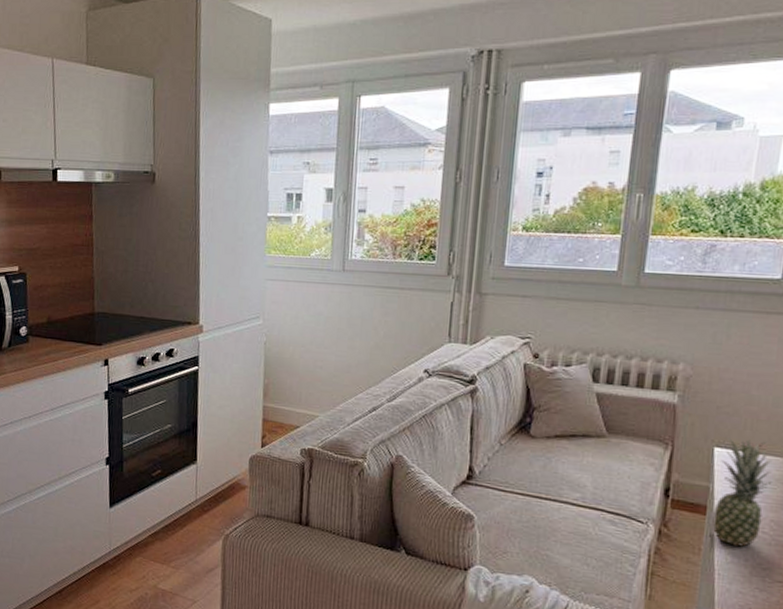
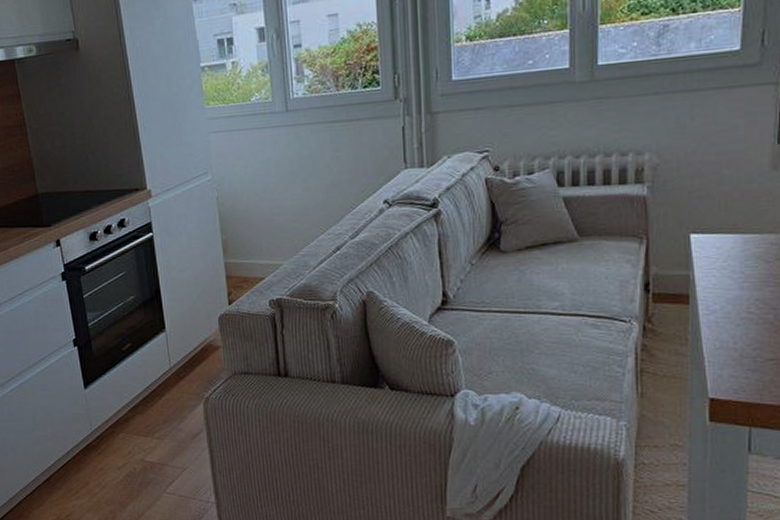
fruit: present [712,438,772,547] -> none [696,220,753,331]

